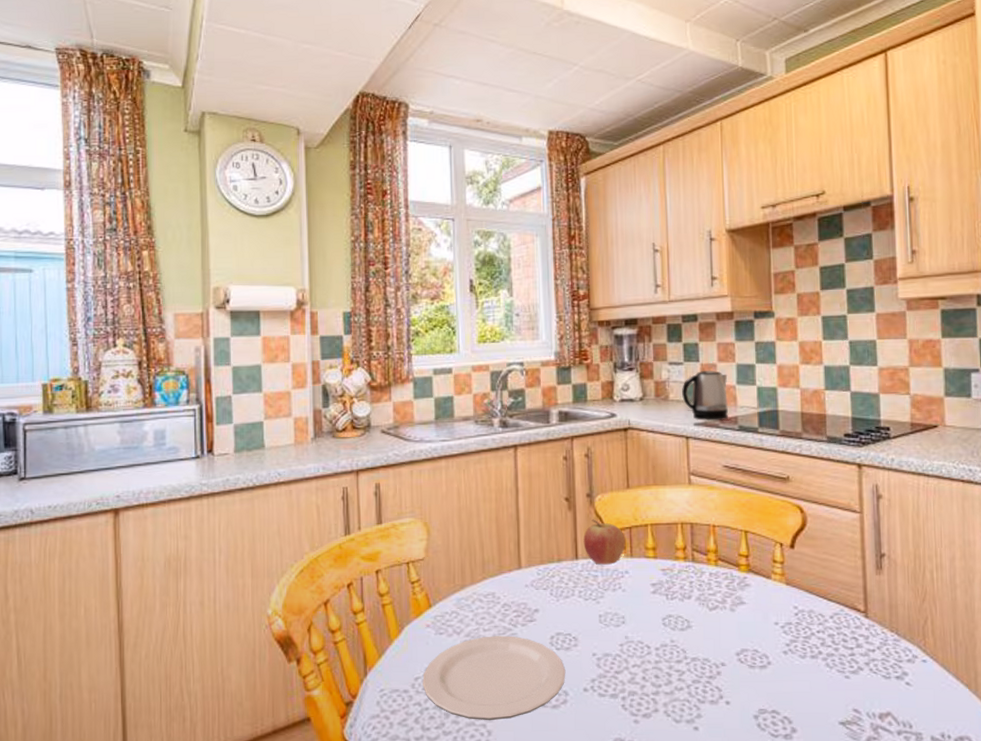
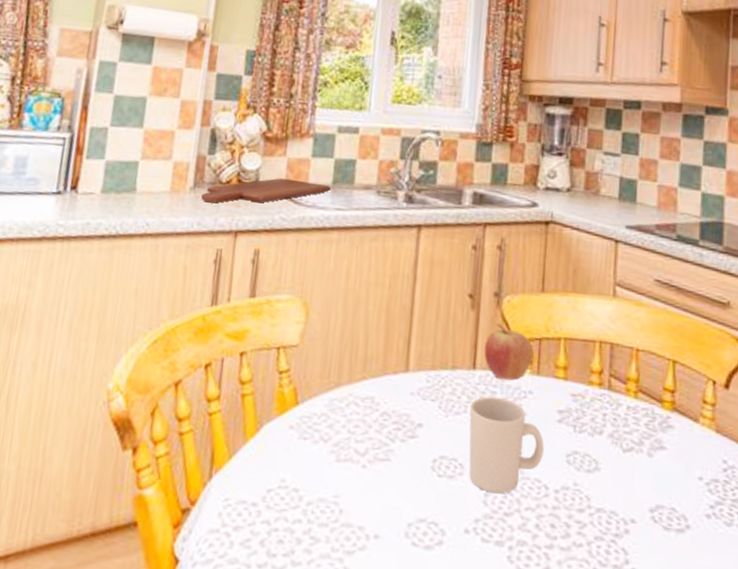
cutting board: none [322,420,435,449] -> present [201,178,331,204]
plate: present [422,636,566,721] -> none [275,449,446,556]
mug: none [577,580,643,657] -> present [468,396,544,494]
kettle: present [682,370,728,421] -> none [615,166,670,226]

